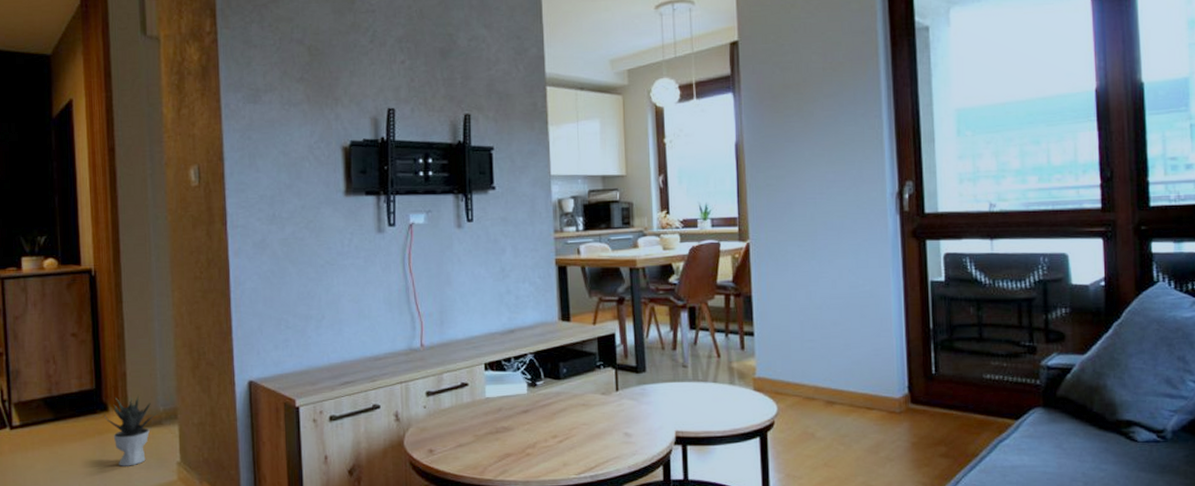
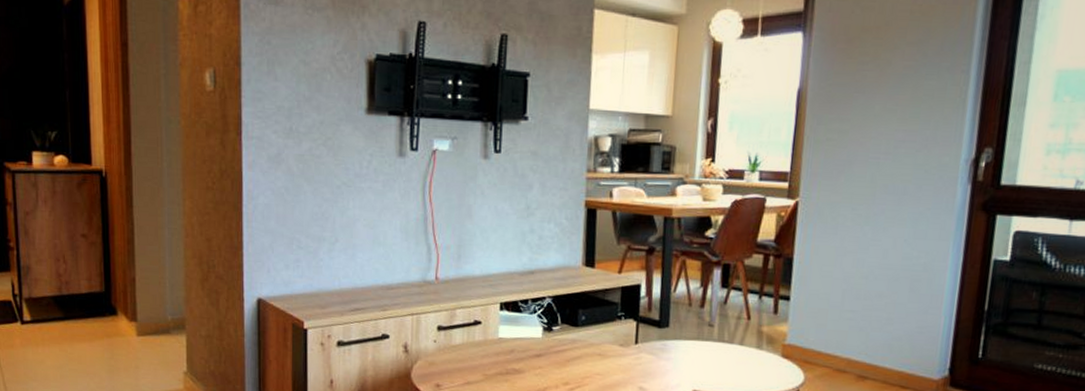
potted plant: present [104,395,156,467] -> none [113,302,164,371]

